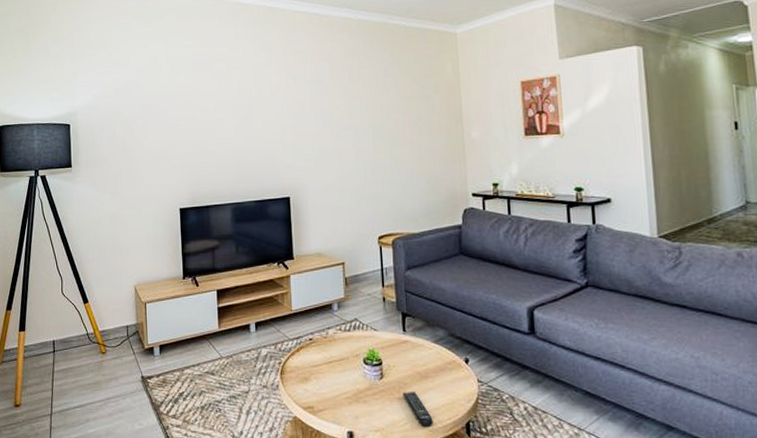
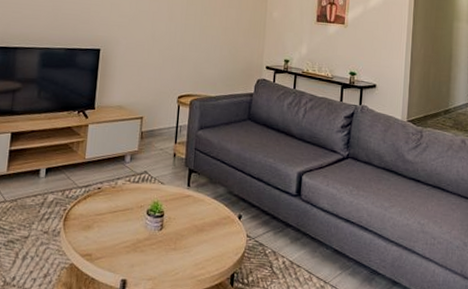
remote control: present [402,392,433,428] -> none [178,243,203,278]

